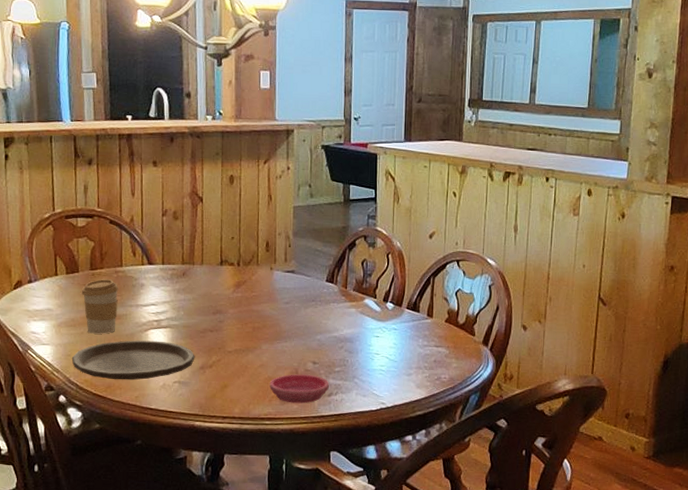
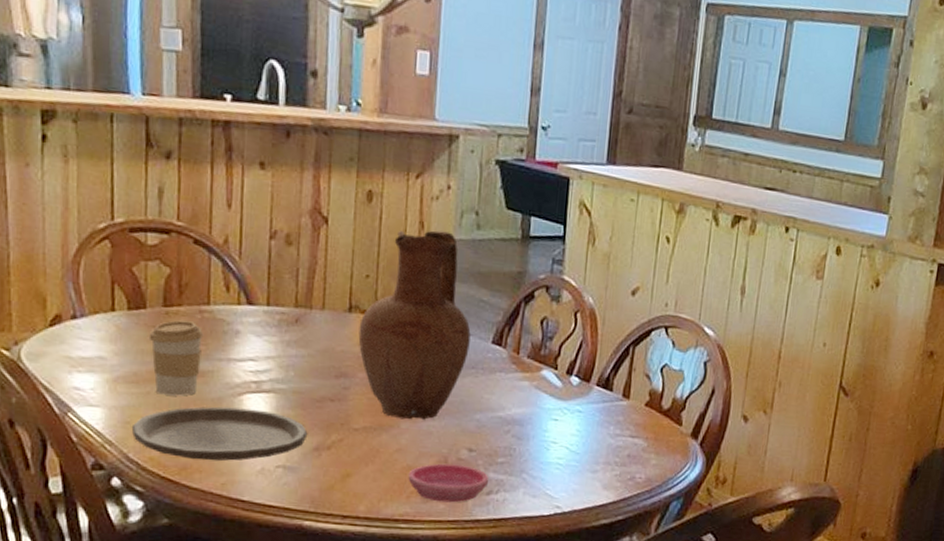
vase: none [228,201,310,343] -> present [358,230,471,420]

